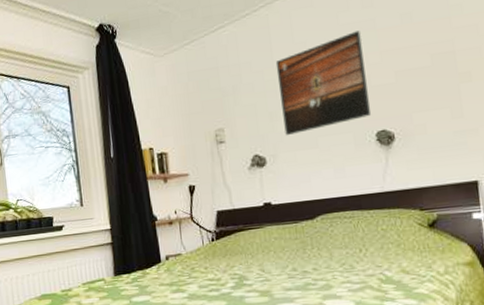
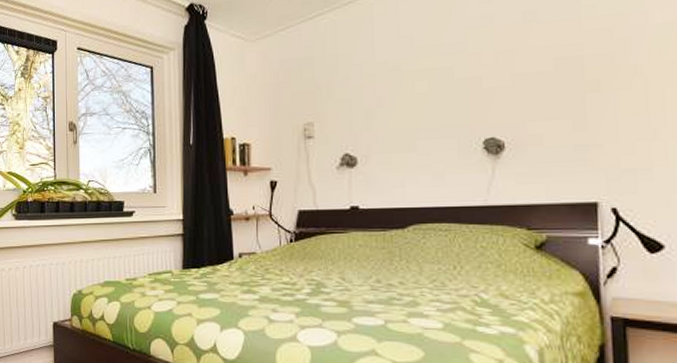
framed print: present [275,30,372,136] -> none [376,27,480,136]

